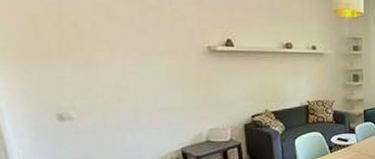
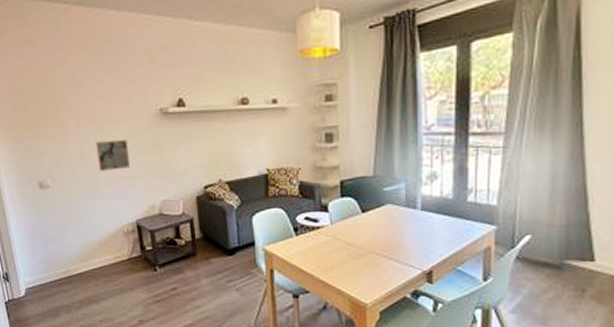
wall art: none [134,72,174,103] -> present [95,139,130,171]

